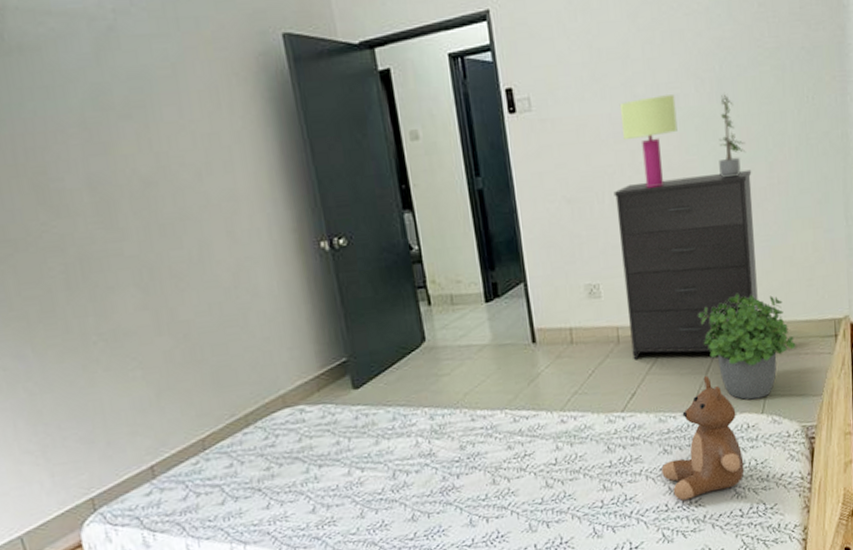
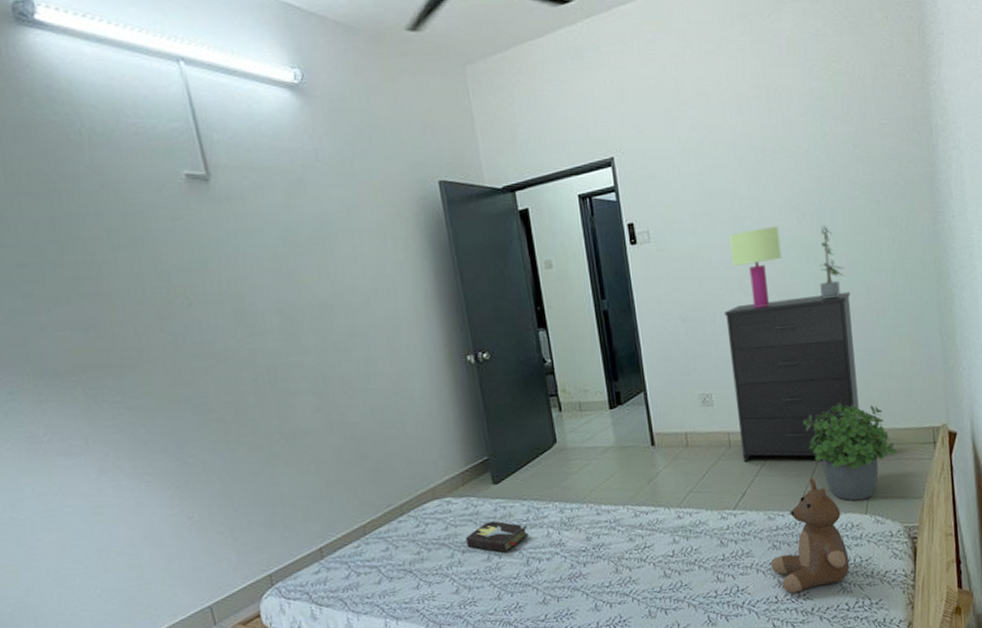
hardback book: none [323,429,395,467] -> present [466,520,529,554]

